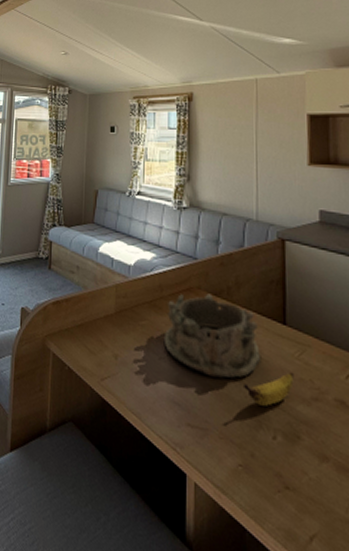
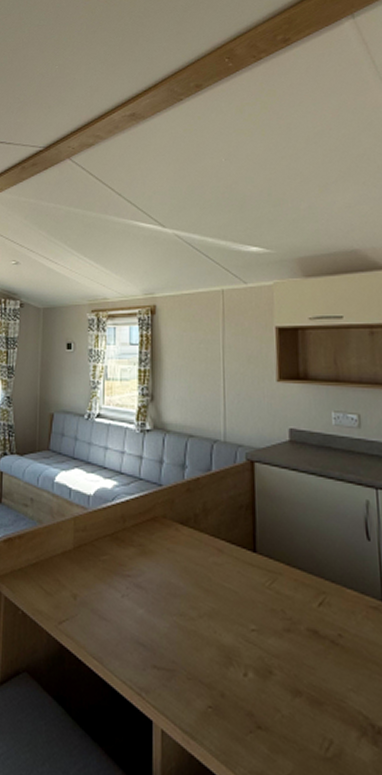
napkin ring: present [163,293,260,379] -> none [126,522,229,614]
banana: present [244,371,294,406] -> none [213,602,265,641]

